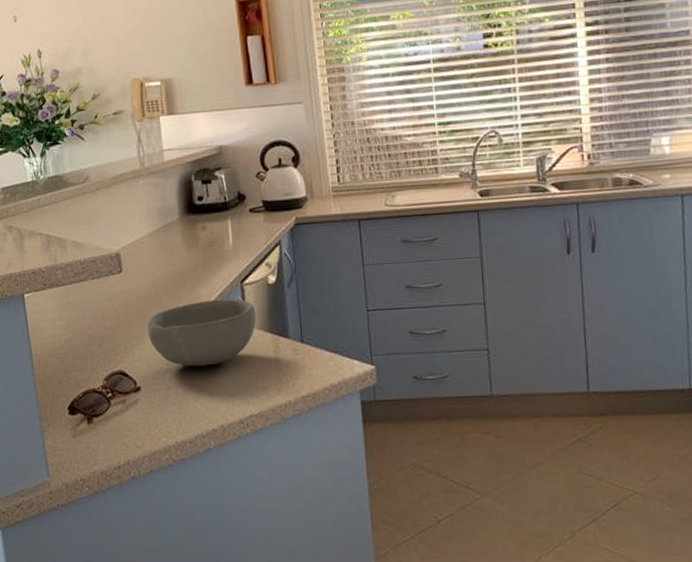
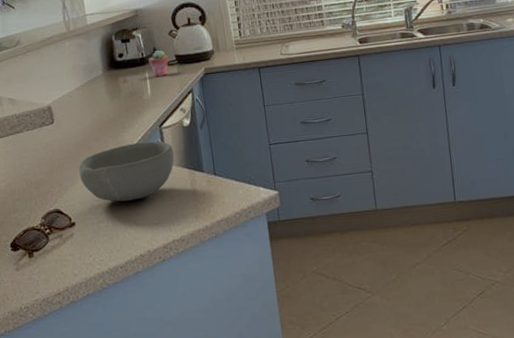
potted succulent: none [231,193,255,225] -> present [148,49,169,77]

